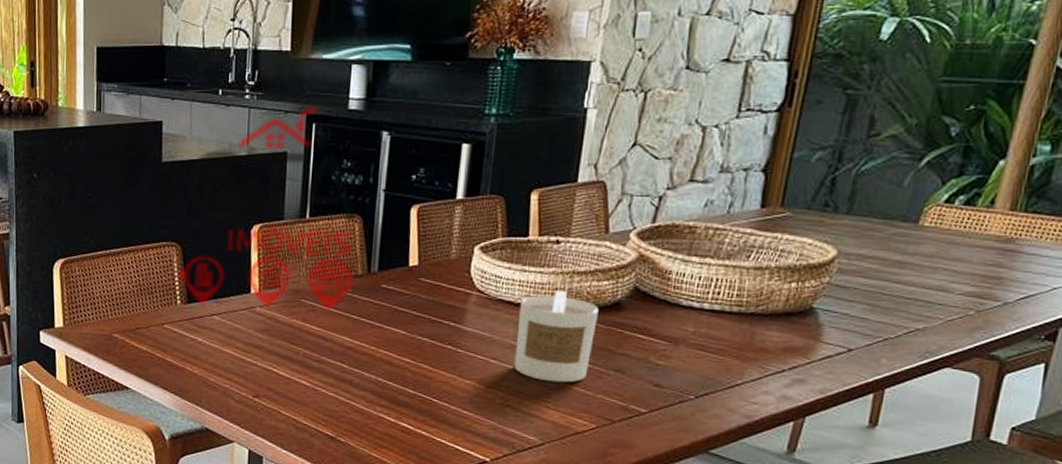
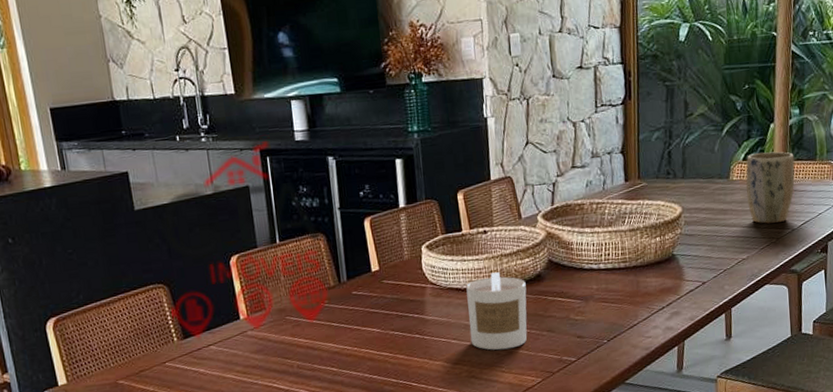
plant pot: none [940,196,1029,290] -> present [745,151,795,224]

